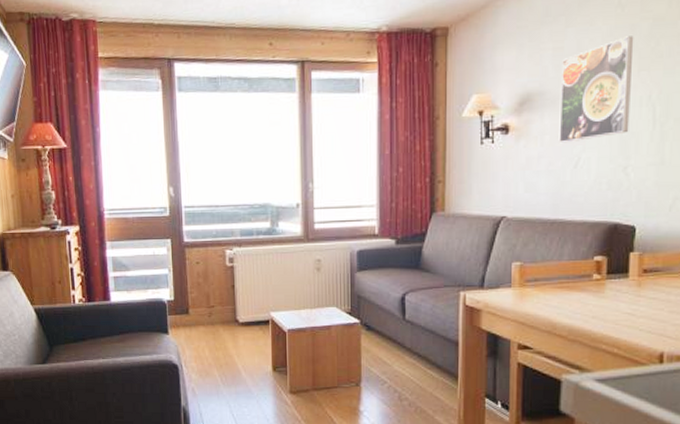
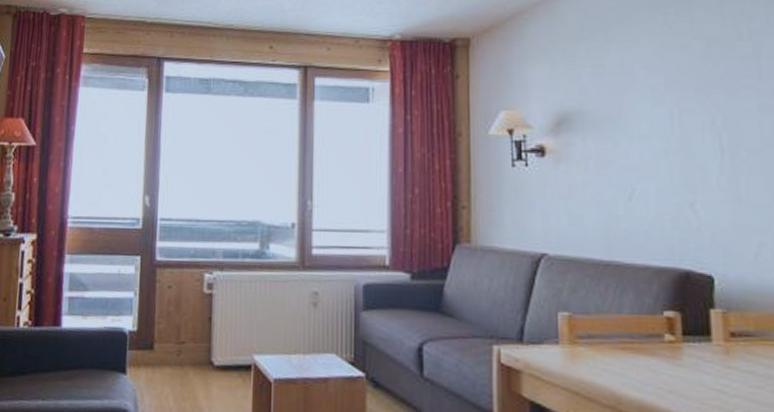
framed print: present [559,36,634,143] -> none [604,56,692,171]

